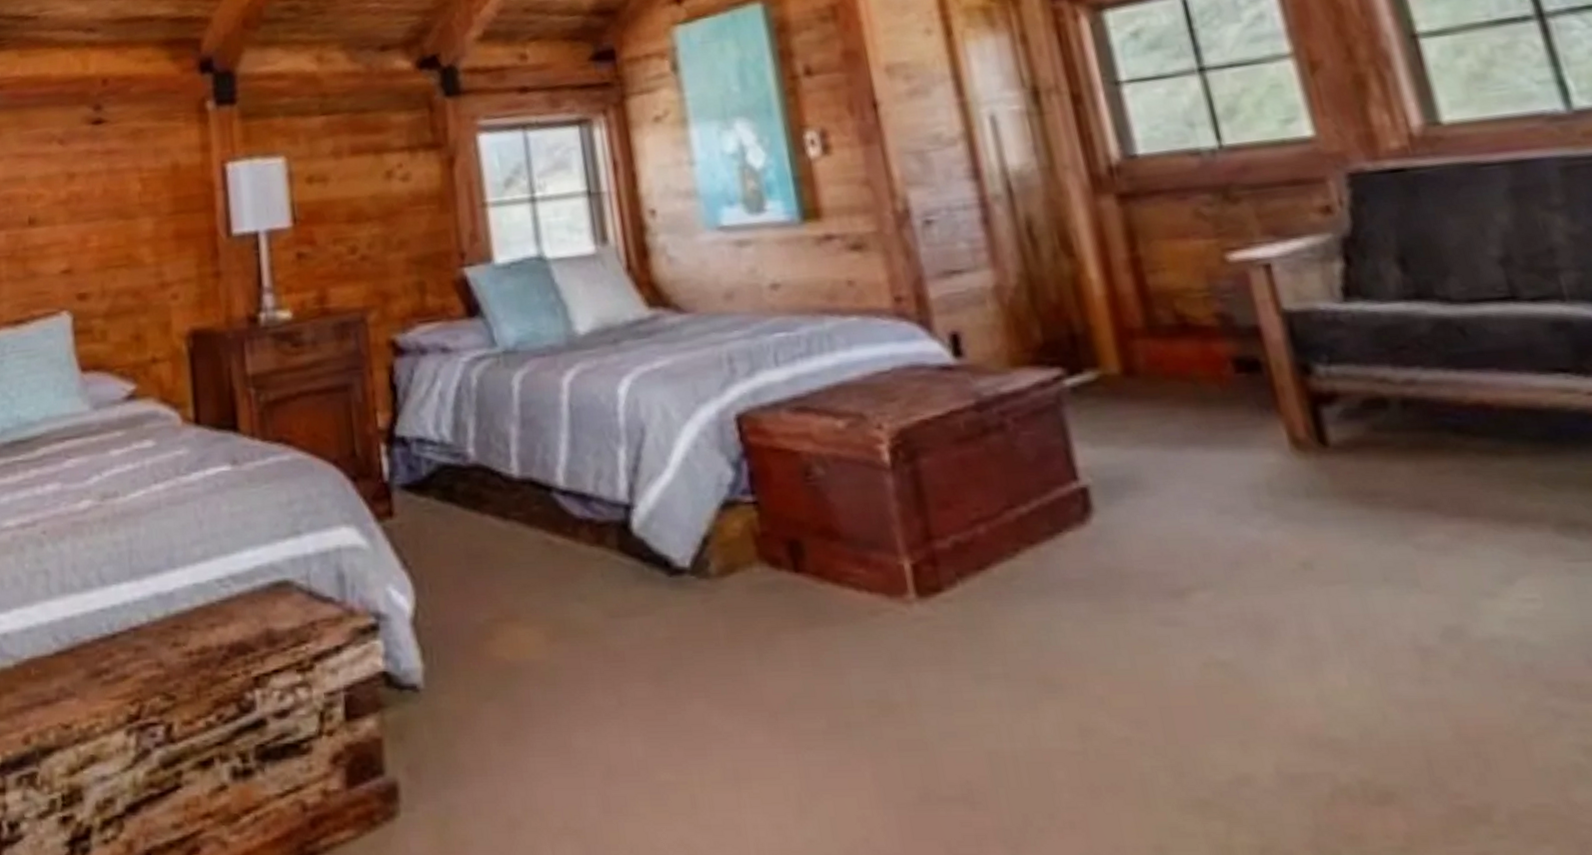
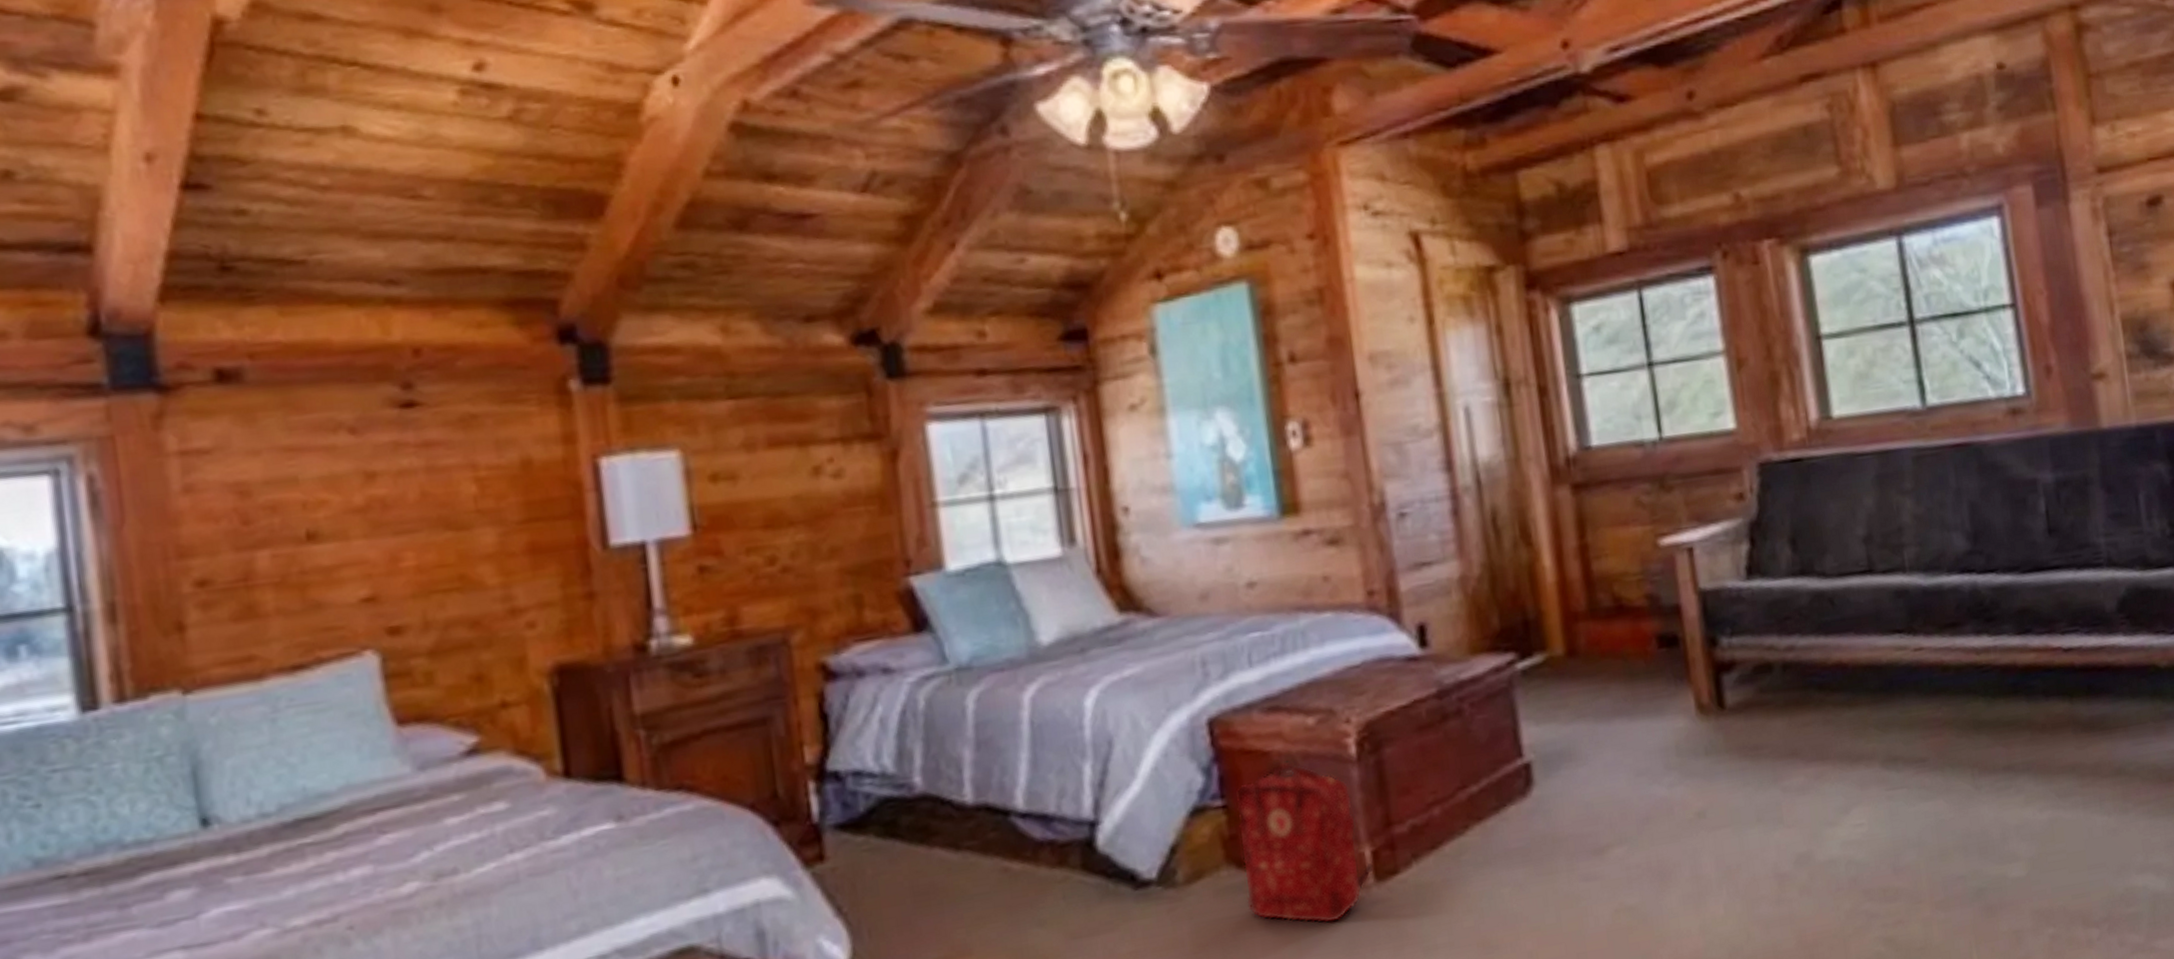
backpack: none [765,461,916,636] -> present [1235,759,1375,924]

